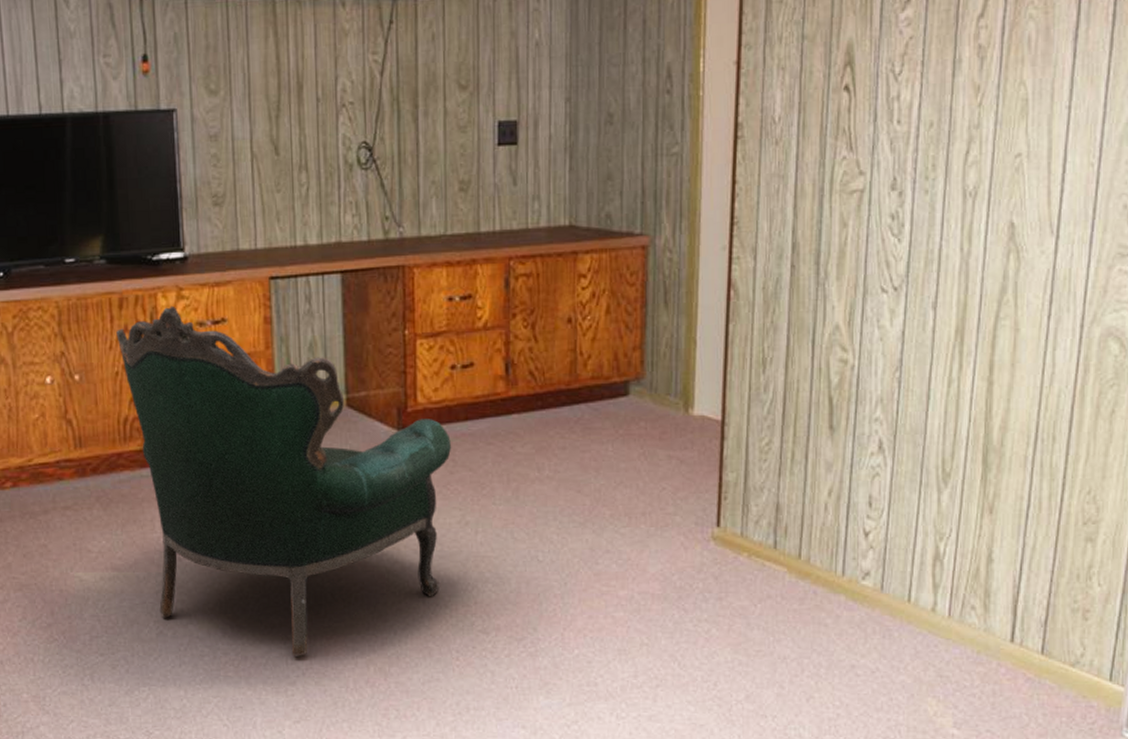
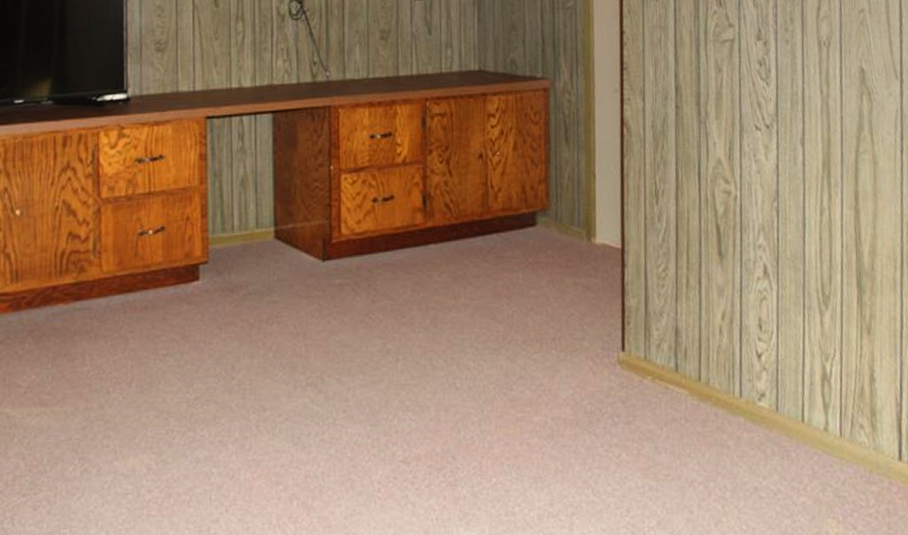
armchair: present [116,305,452,658] -> none [59,143,374,494]

